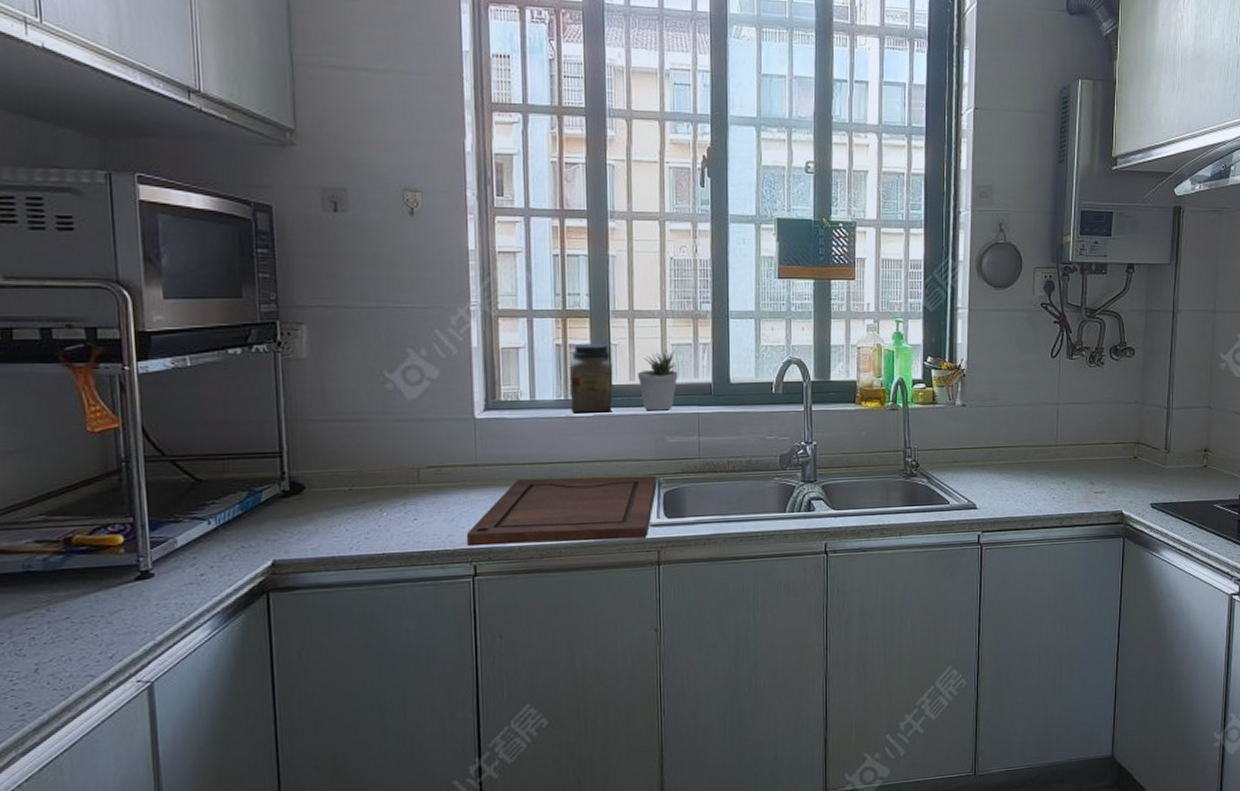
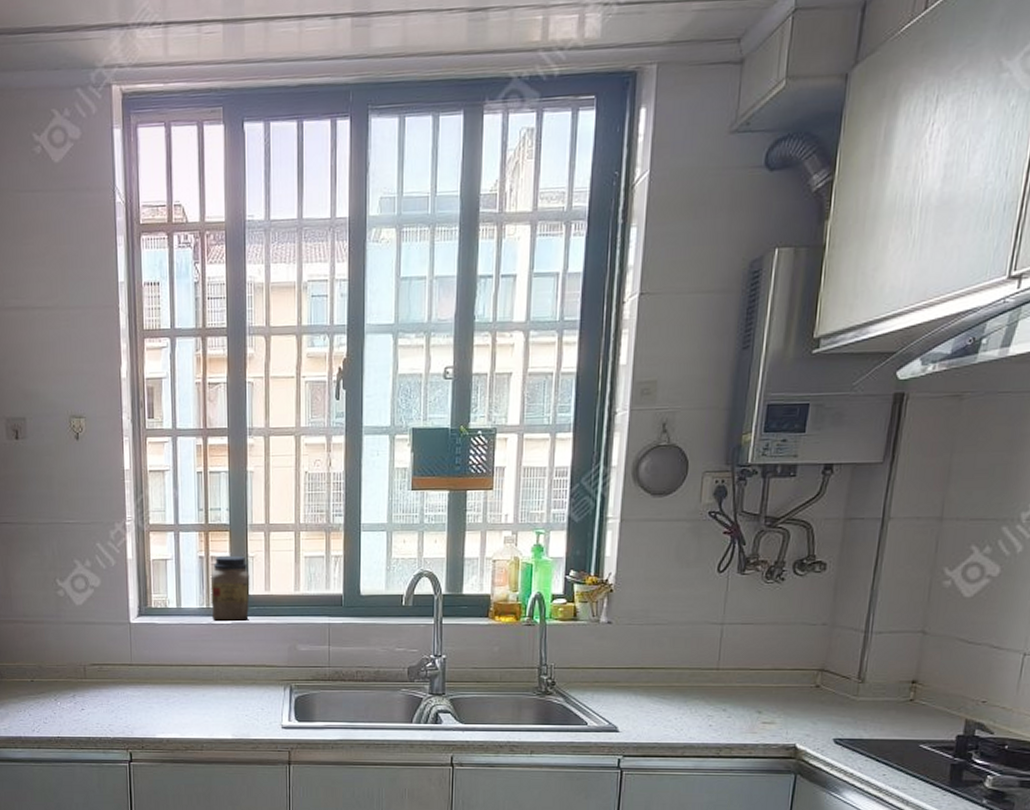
cutting board: present [466,475,657,547] -> none [123,679,289,740]
potted plant: present [637,349,678,411] -> none [272,561,310,620]

